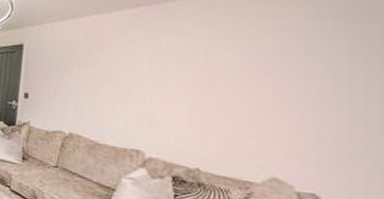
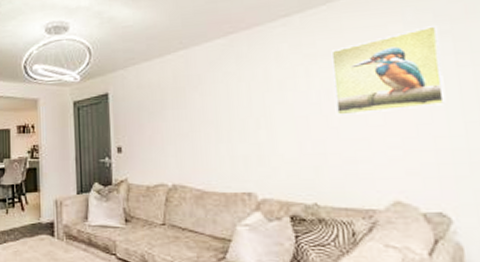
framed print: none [228,22,338,96] -> present [331,25,446,117]

